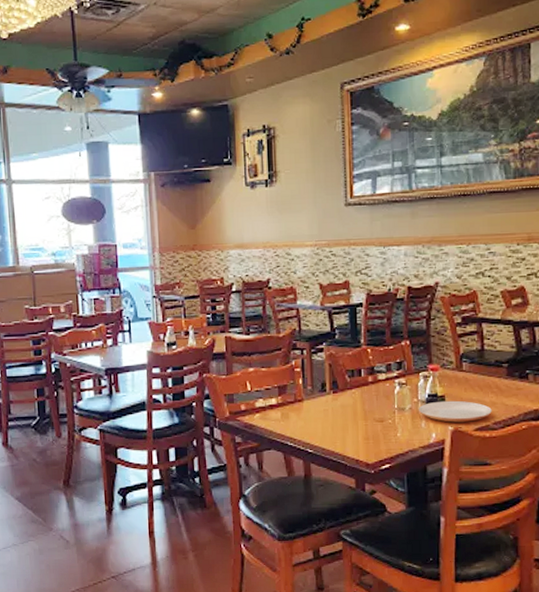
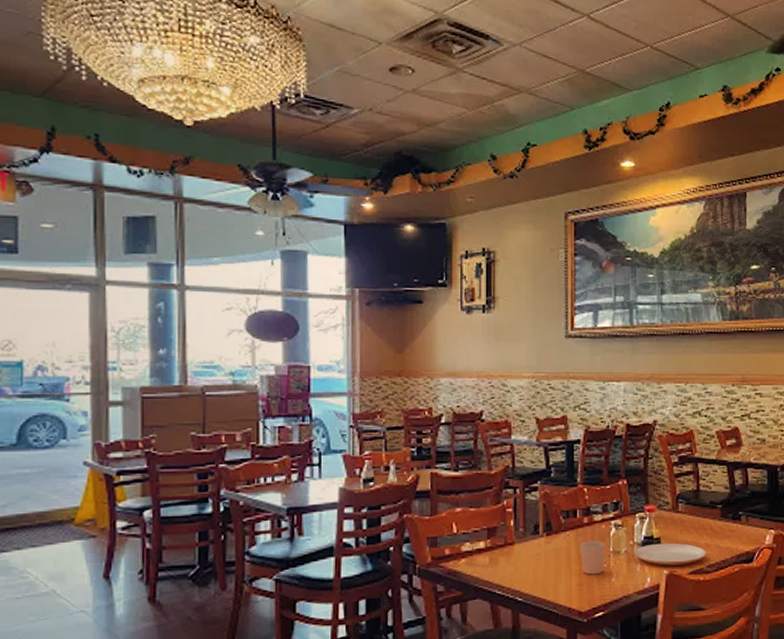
dixie cup: none [365,398,390,430] -> present [580,541,606,575]

